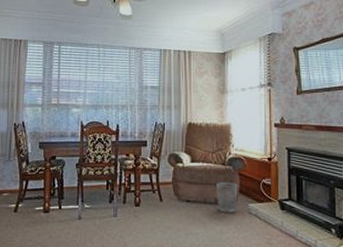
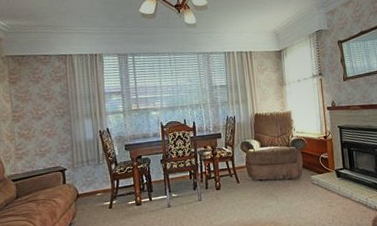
wastebasket: present [217,182,238,213] -> none [283,160,302,186]

